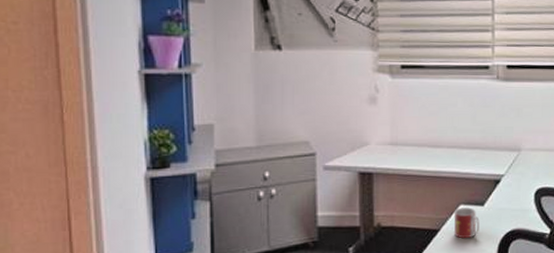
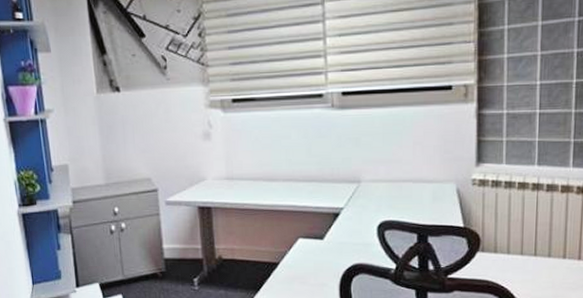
mug: present [453,206,480,239] -> none [293,240,320,272]

